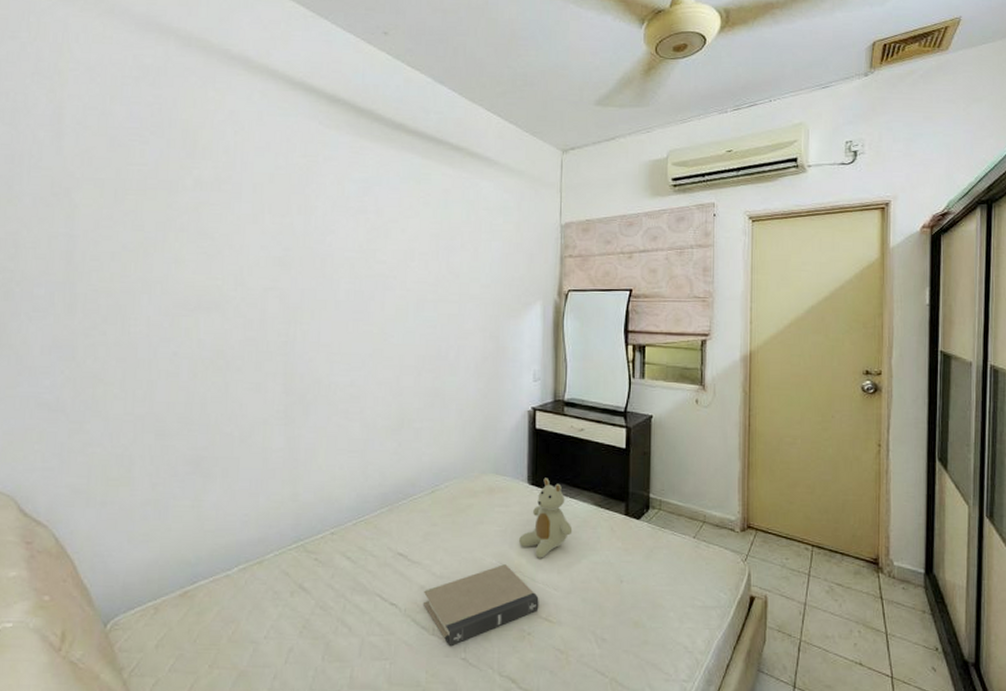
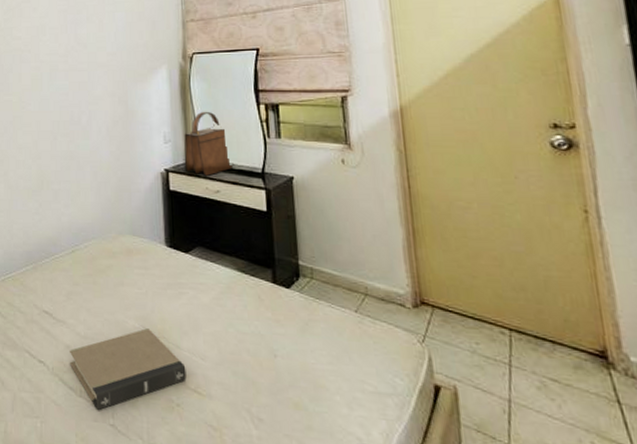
stuffed bear: present [518,478,573,558] -> none [160,240,216,325]
handbag: none [552,350,599,416] -> present [184,111,234,177]

